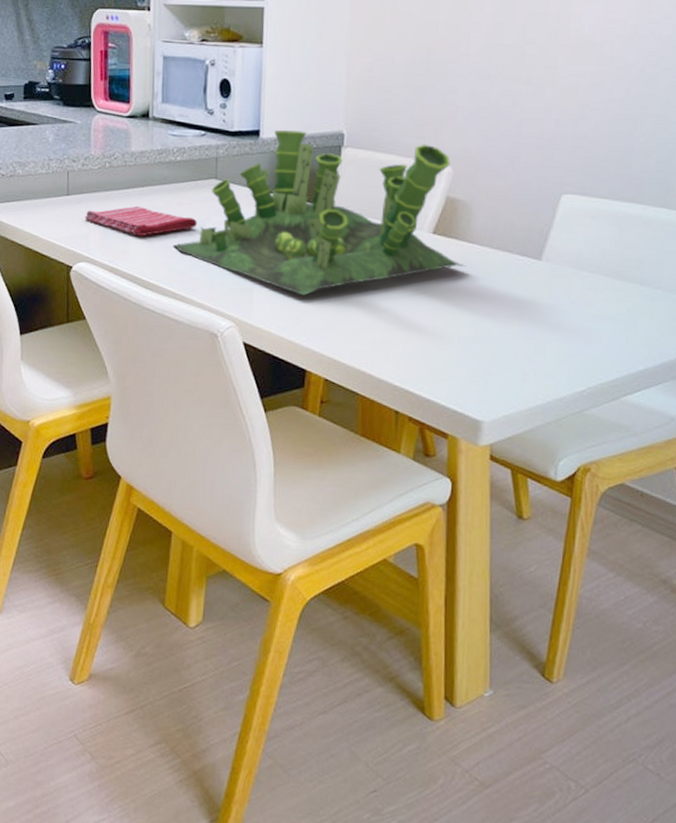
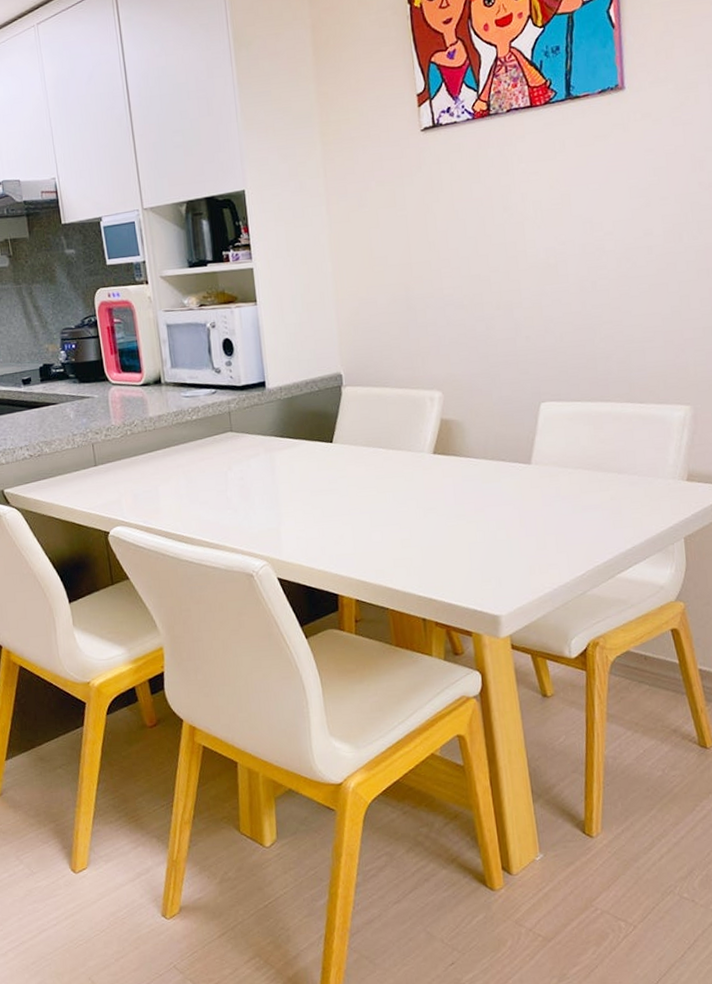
dish towel: present [84,206,197,237] -> none [114,466,220,495]
plant: present [173,130,466,296] -> none [201,374,467,527]

